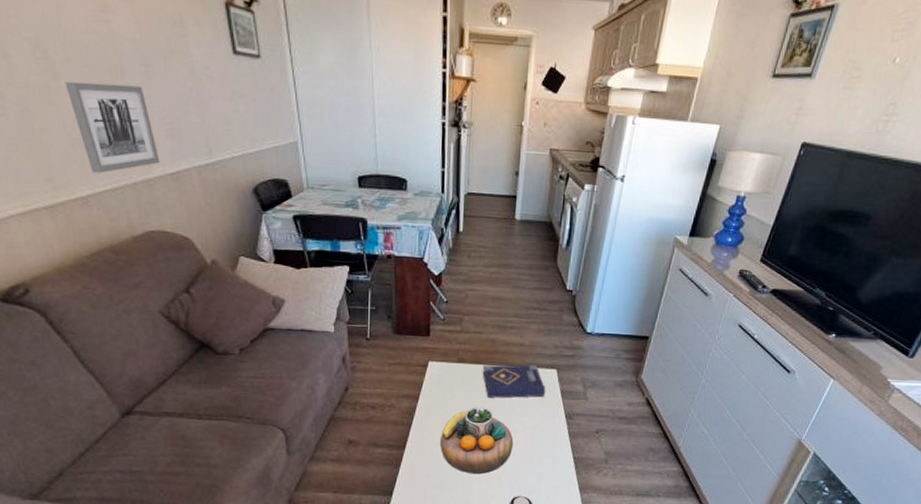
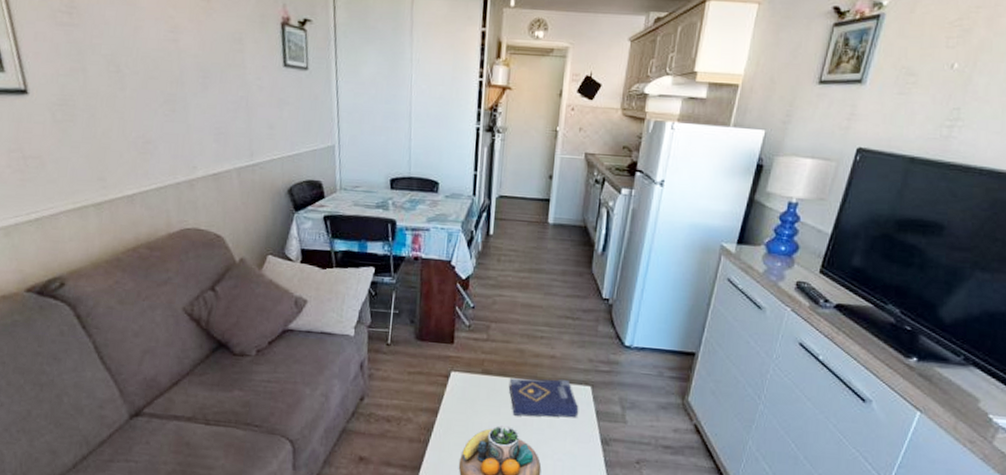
wall art: present [65,81,160,173] -> none [130,91,205,174]

